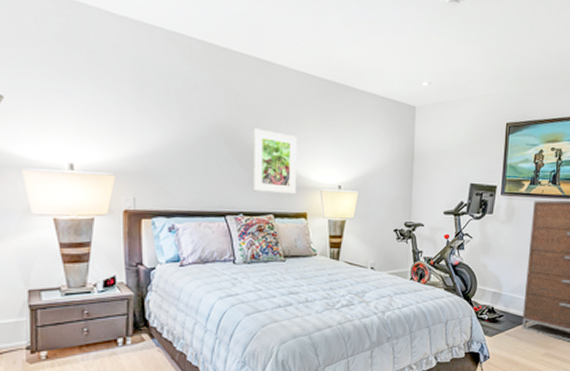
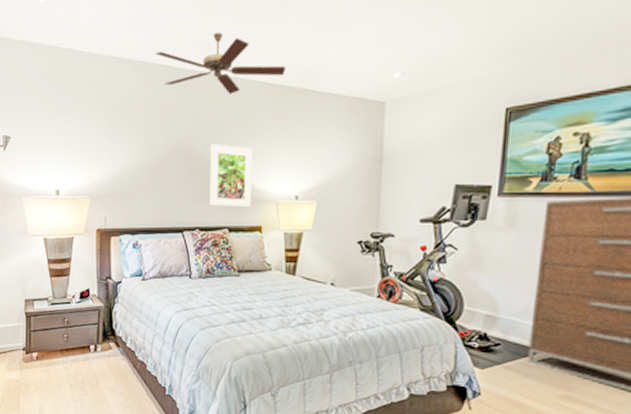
ceiling fan: none [191,16,328,81] -> present [155,32,285,94]

